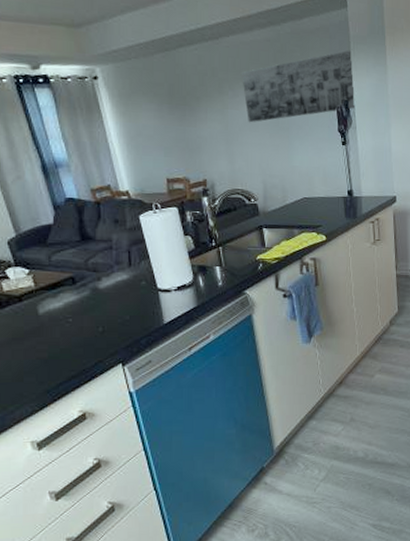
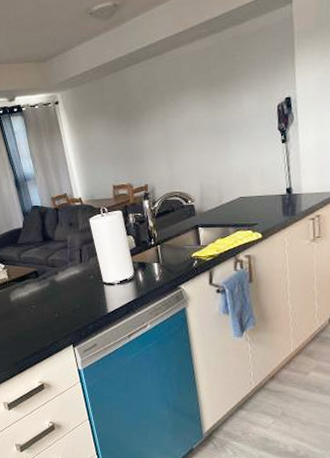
wall art: present [241,49,355,123] -> none [182,45,298,129]

